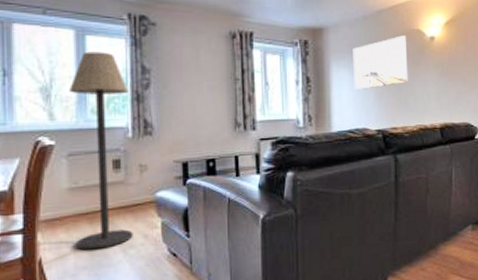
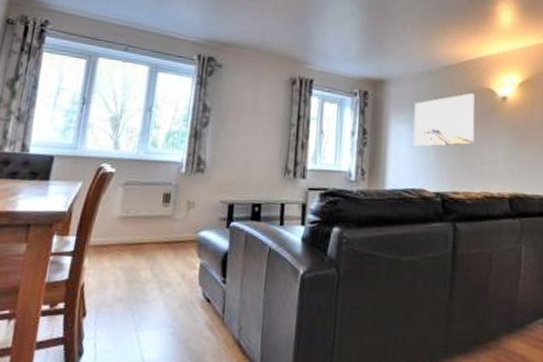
floor lamp: present [69,51,133,250] -> none [116,87,188,283]

